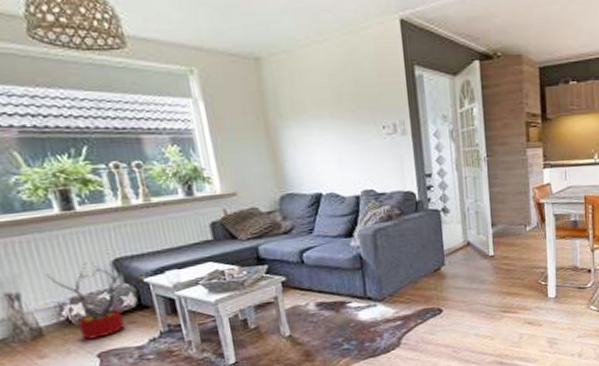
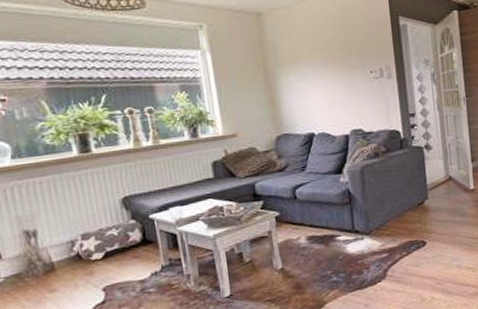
decorative plant: present [34,253,145,341] -> none [48,191,150,275]

